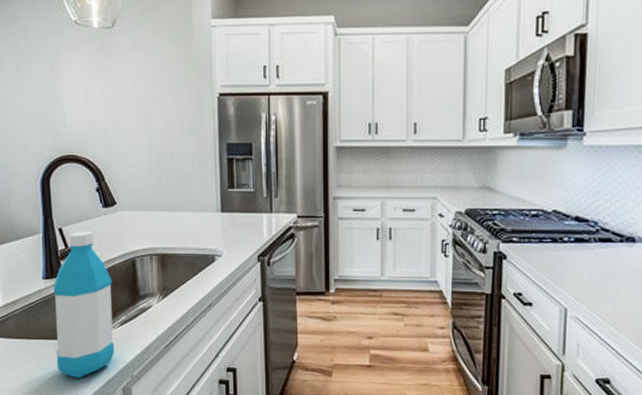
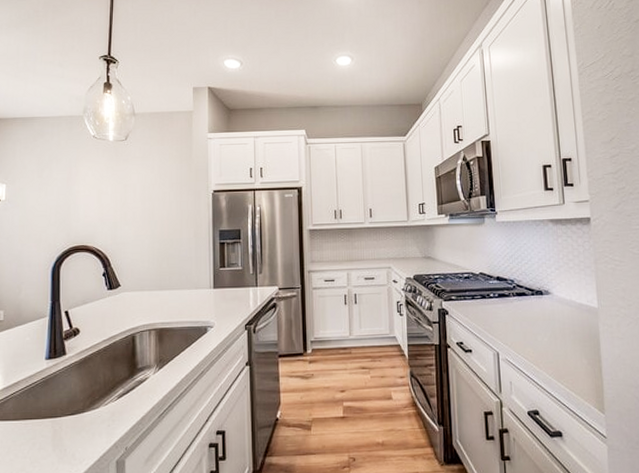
water bottle: present [53,231,115,378] -> none [52,312,112,455]

